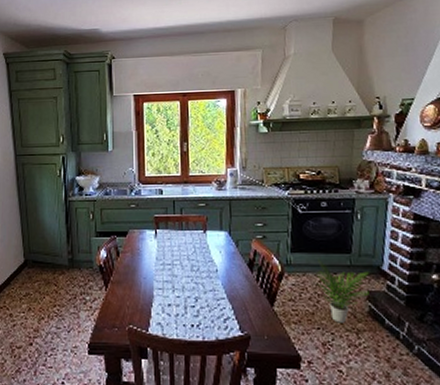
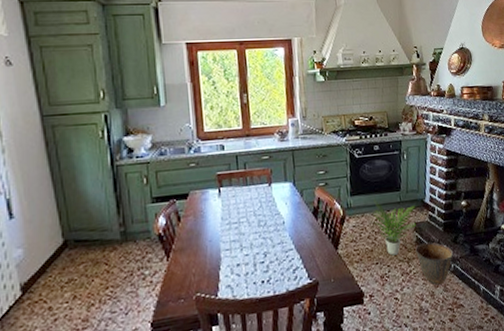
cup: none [367,315,418,366] -> present [415,242,453,285]

